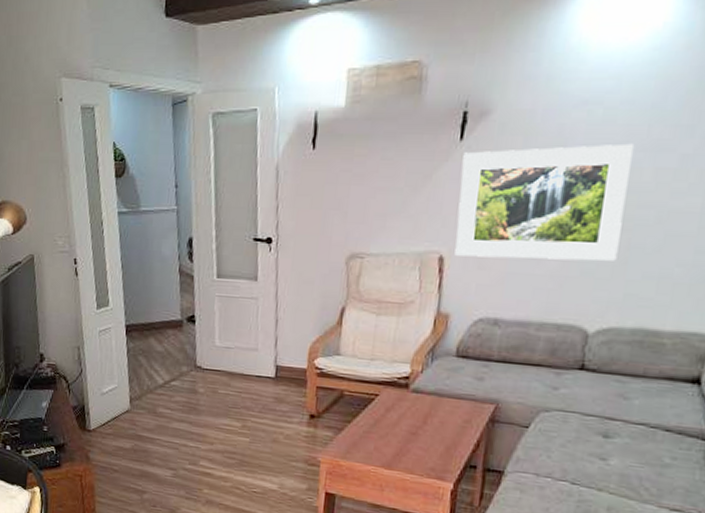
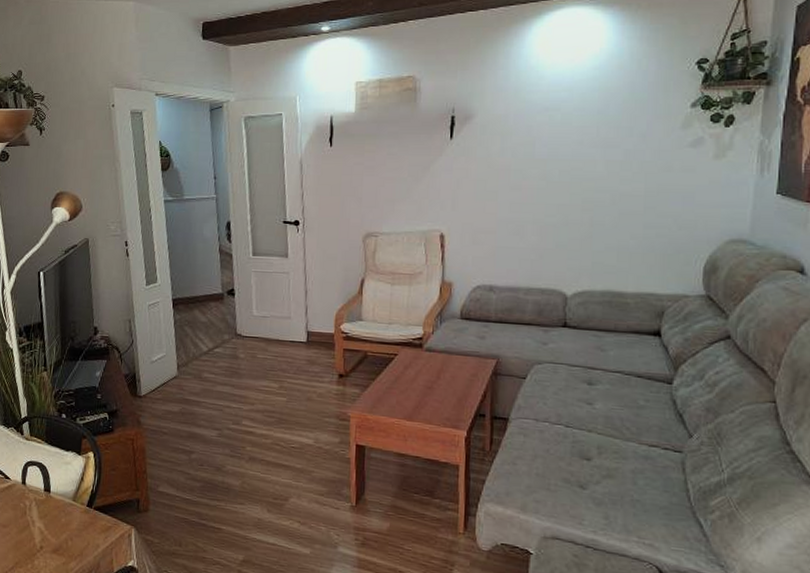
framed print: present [454,143,633,261] -> none [452,141,587,236]

